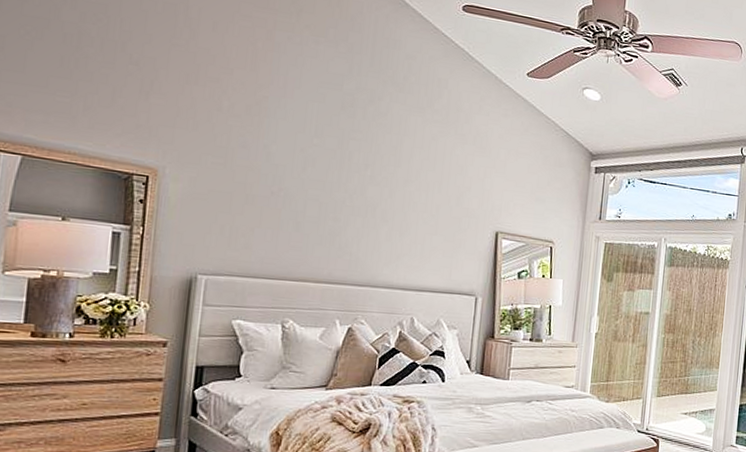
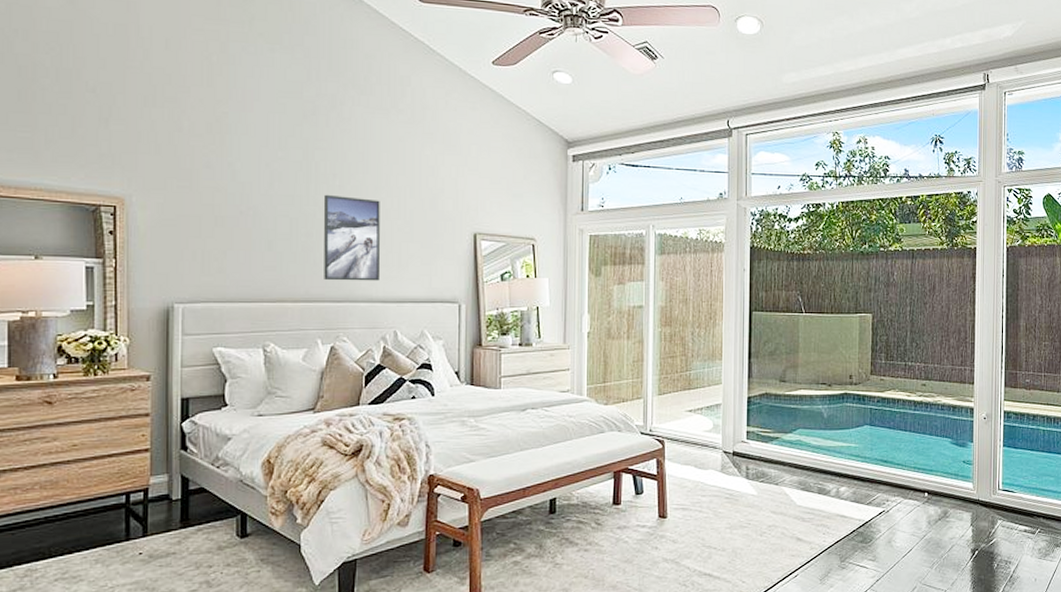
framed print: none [347,183,409,269] -> present [323,194,381,281]

